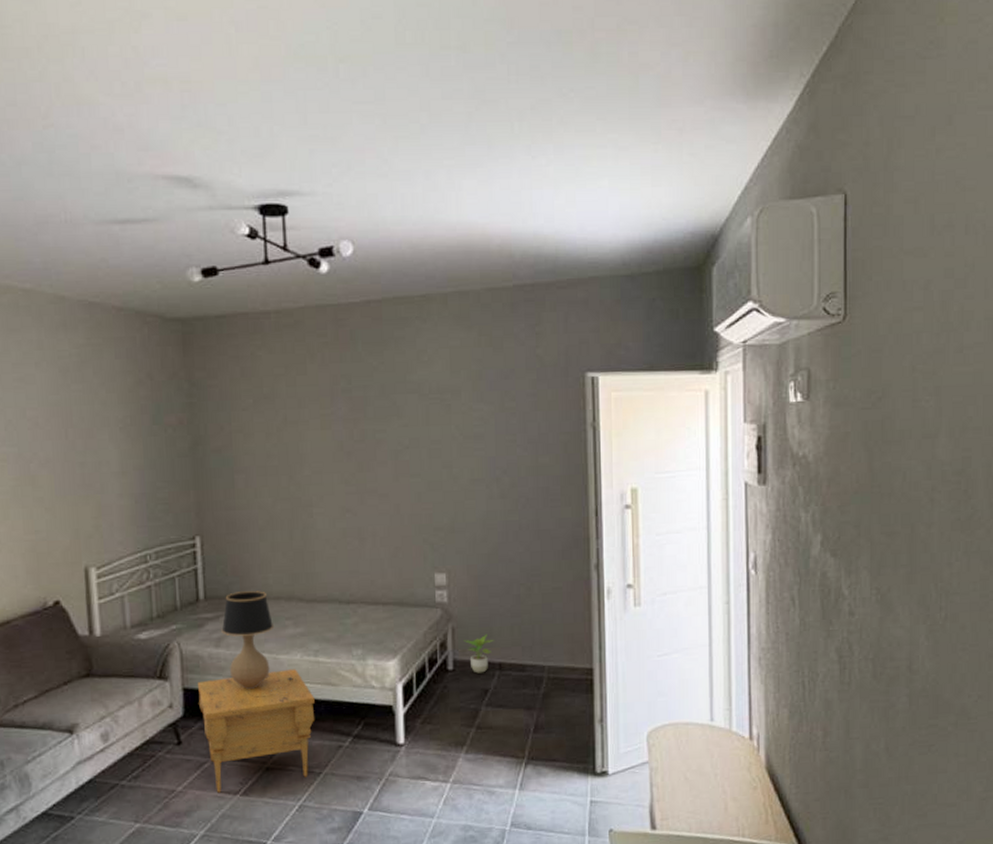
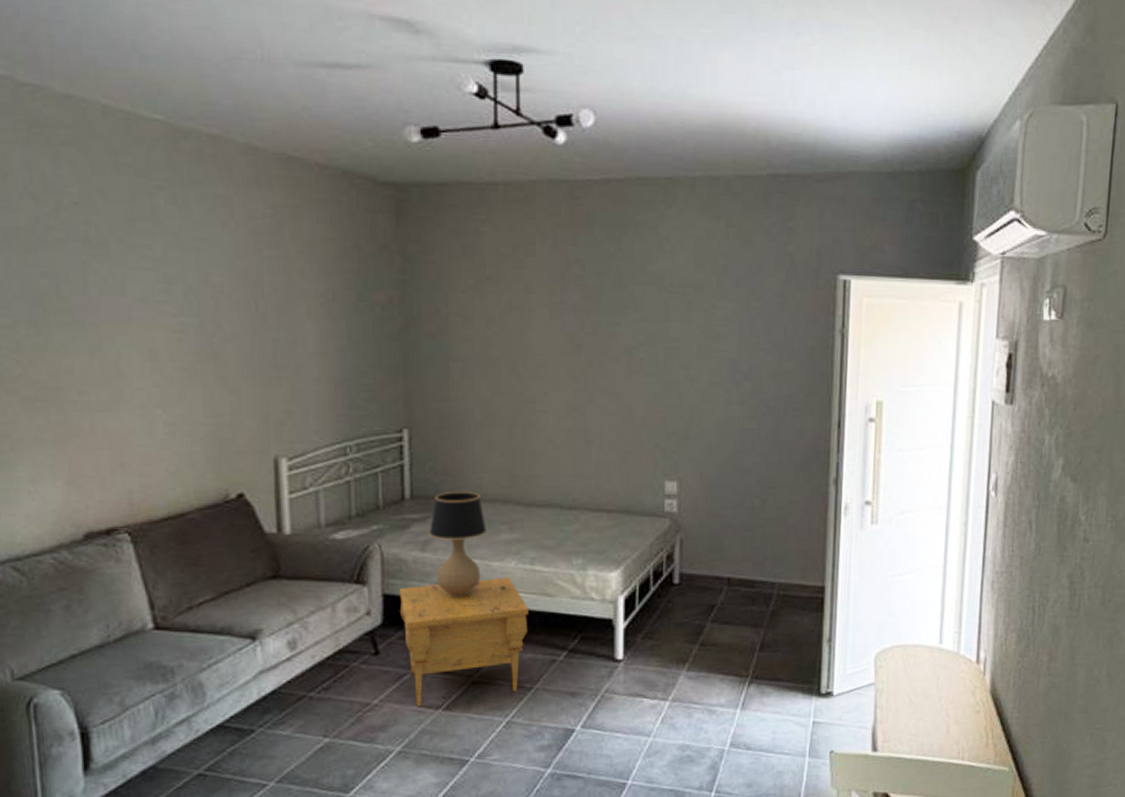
potted plant: present [463,634,494,673] -> none [692,547,724,588]

